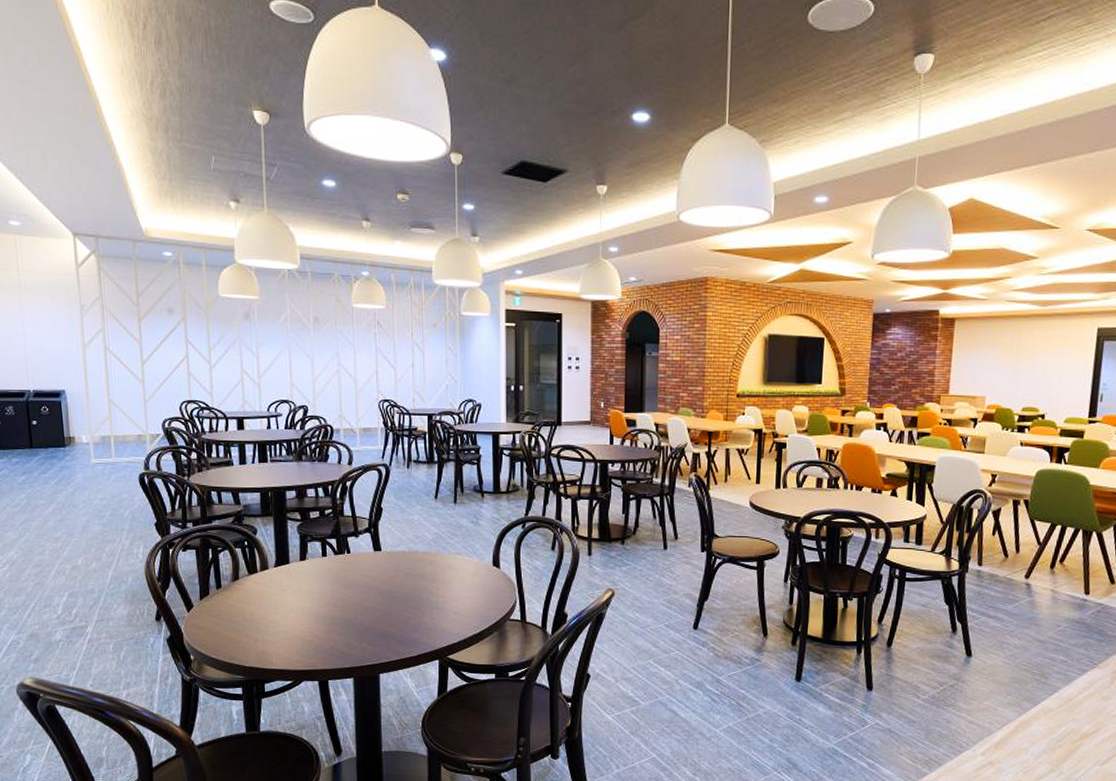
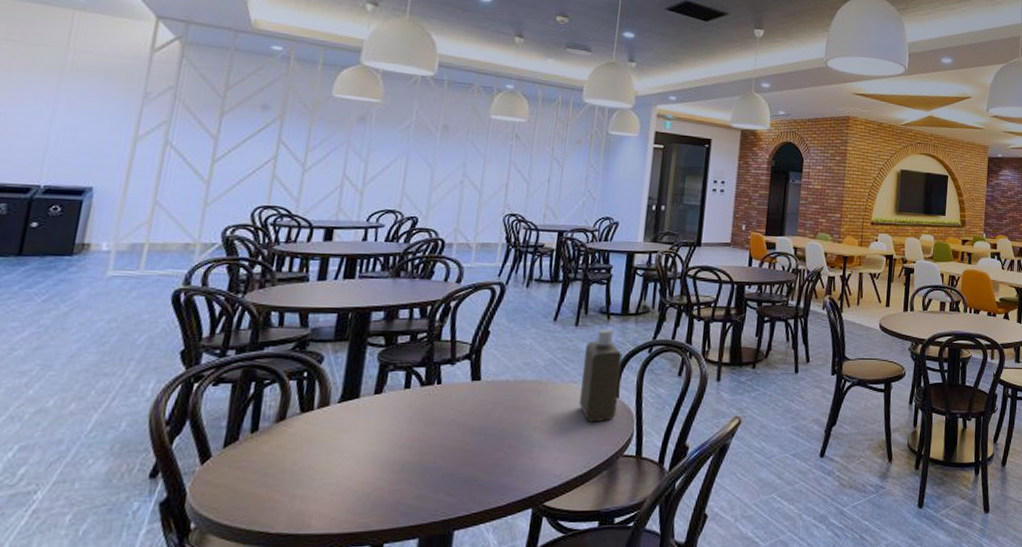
bottle: none [465,506,499,590] -> present [579,328,623,423]

